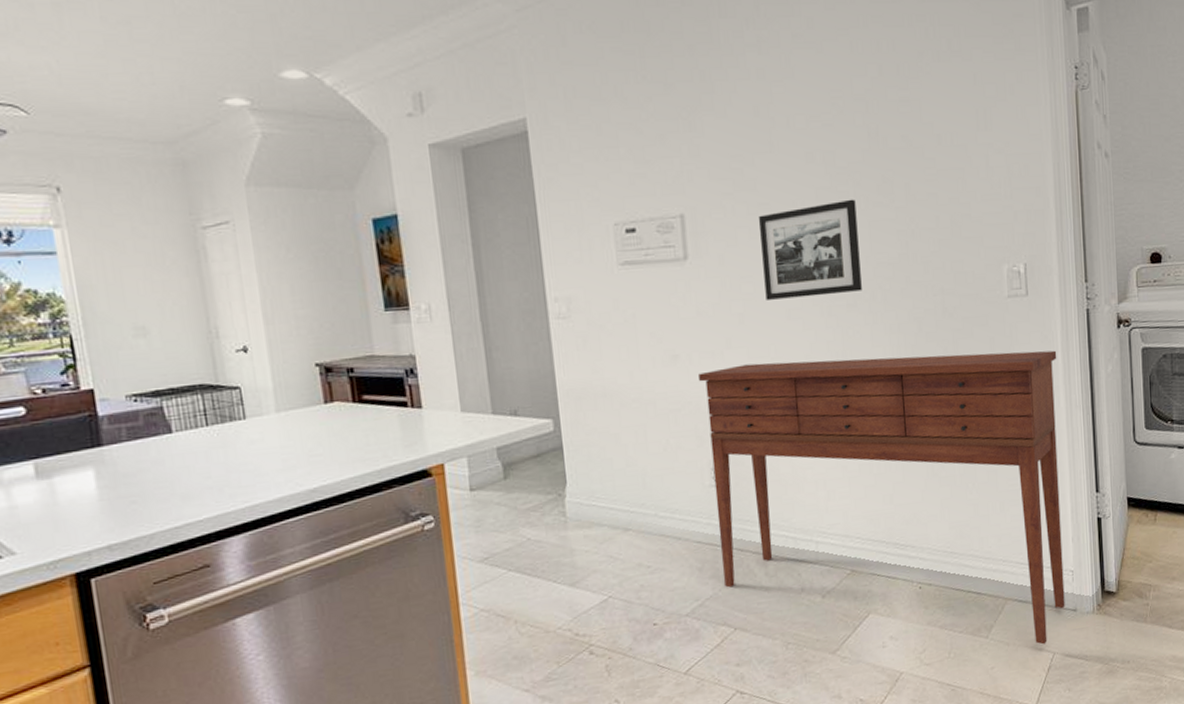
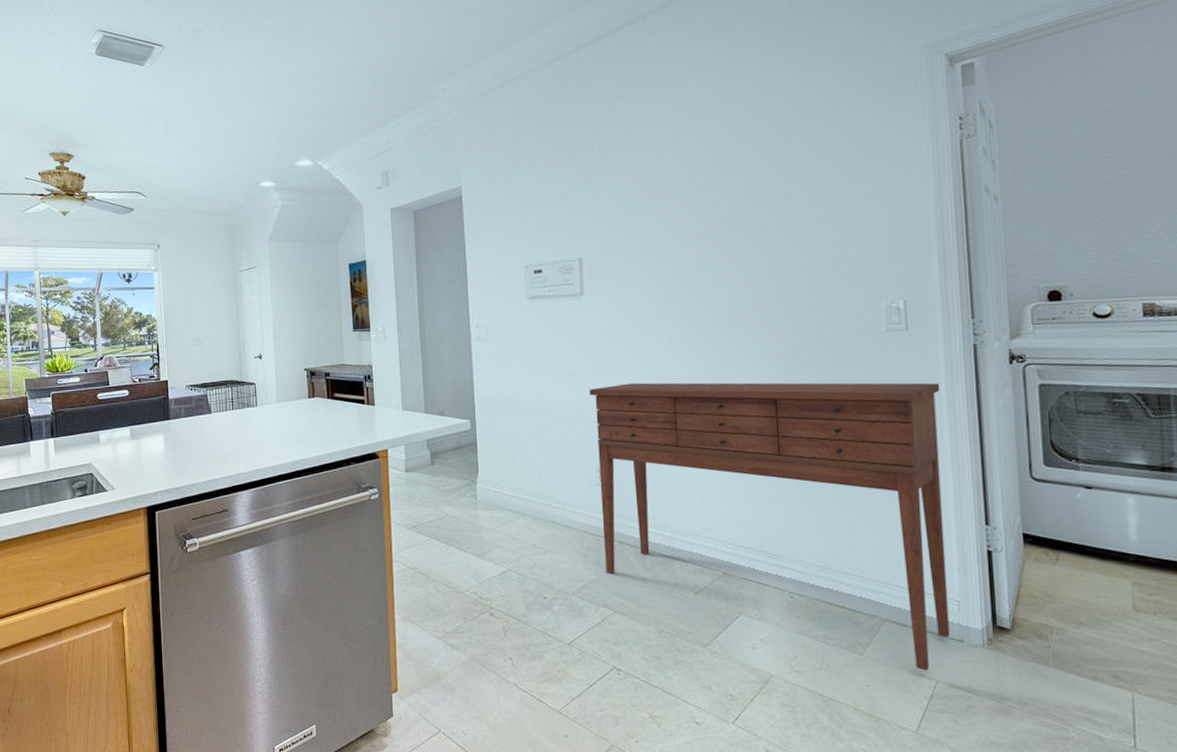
picture frame: present [758,199,862,300] -> none [645,243,739,329]

